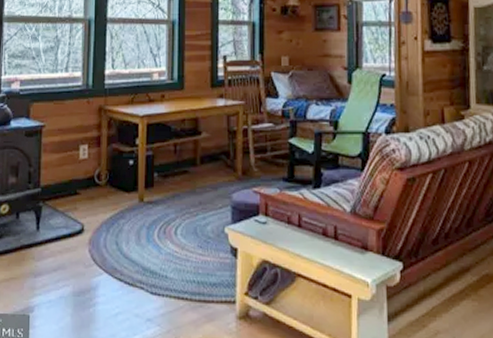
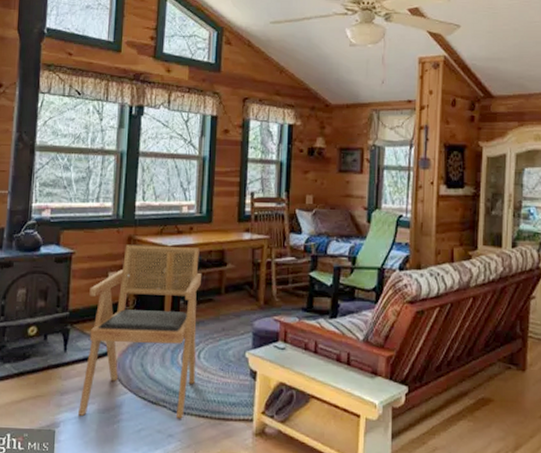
armchair: none [53,115,176,302] -> present [78,244,202,419]

